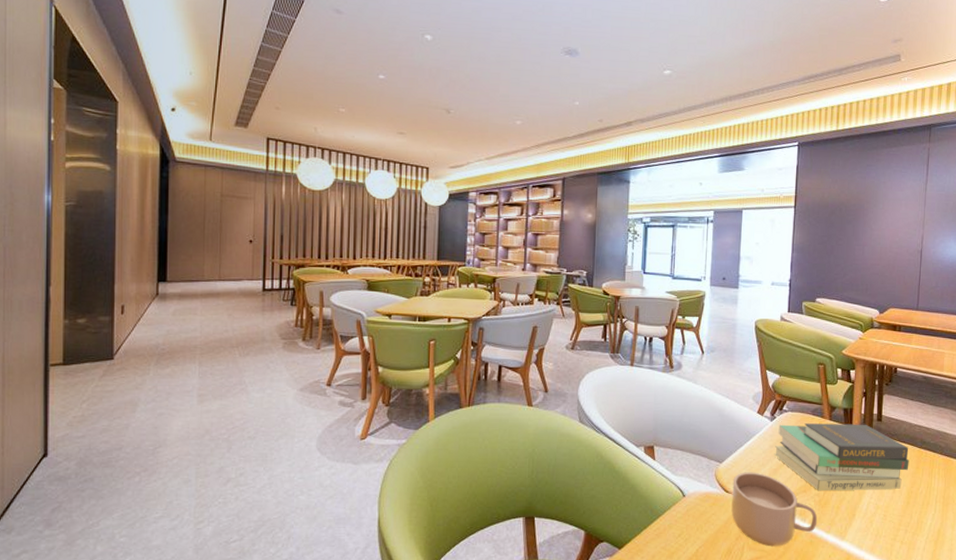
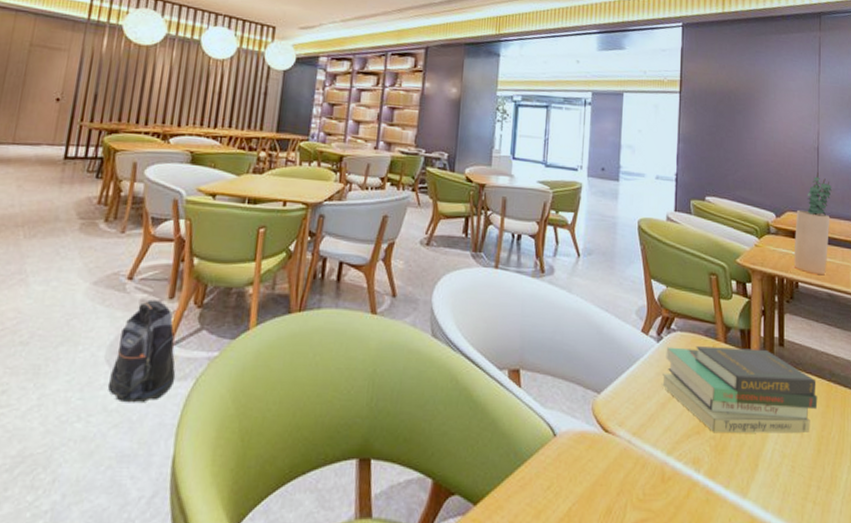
backpack: none [321,401,374,480] -> present [107,299,176,403]
cup: present [731,472,818,547] -> none [611,406,714,506]
vase: none [893,273,932,362] -> present [793,172,832,276]

